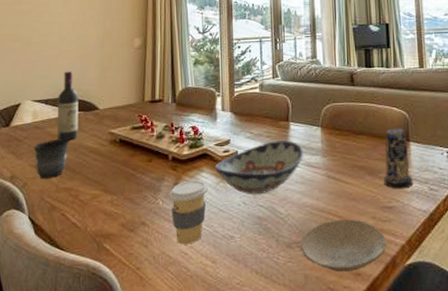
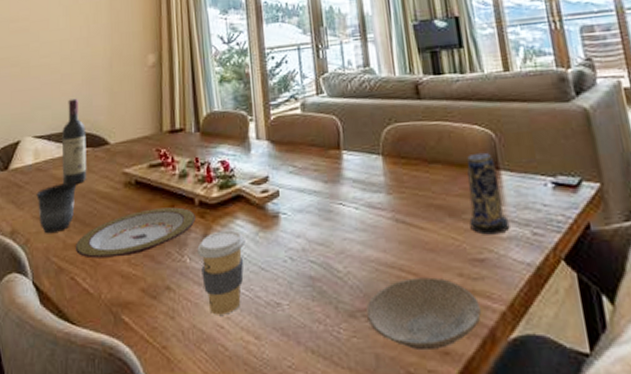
plate: none [66,161,168,200] -> present [75,207,195,259]
decorative bowl: present [214,140,304,195] -> none [251,174,363,248]

